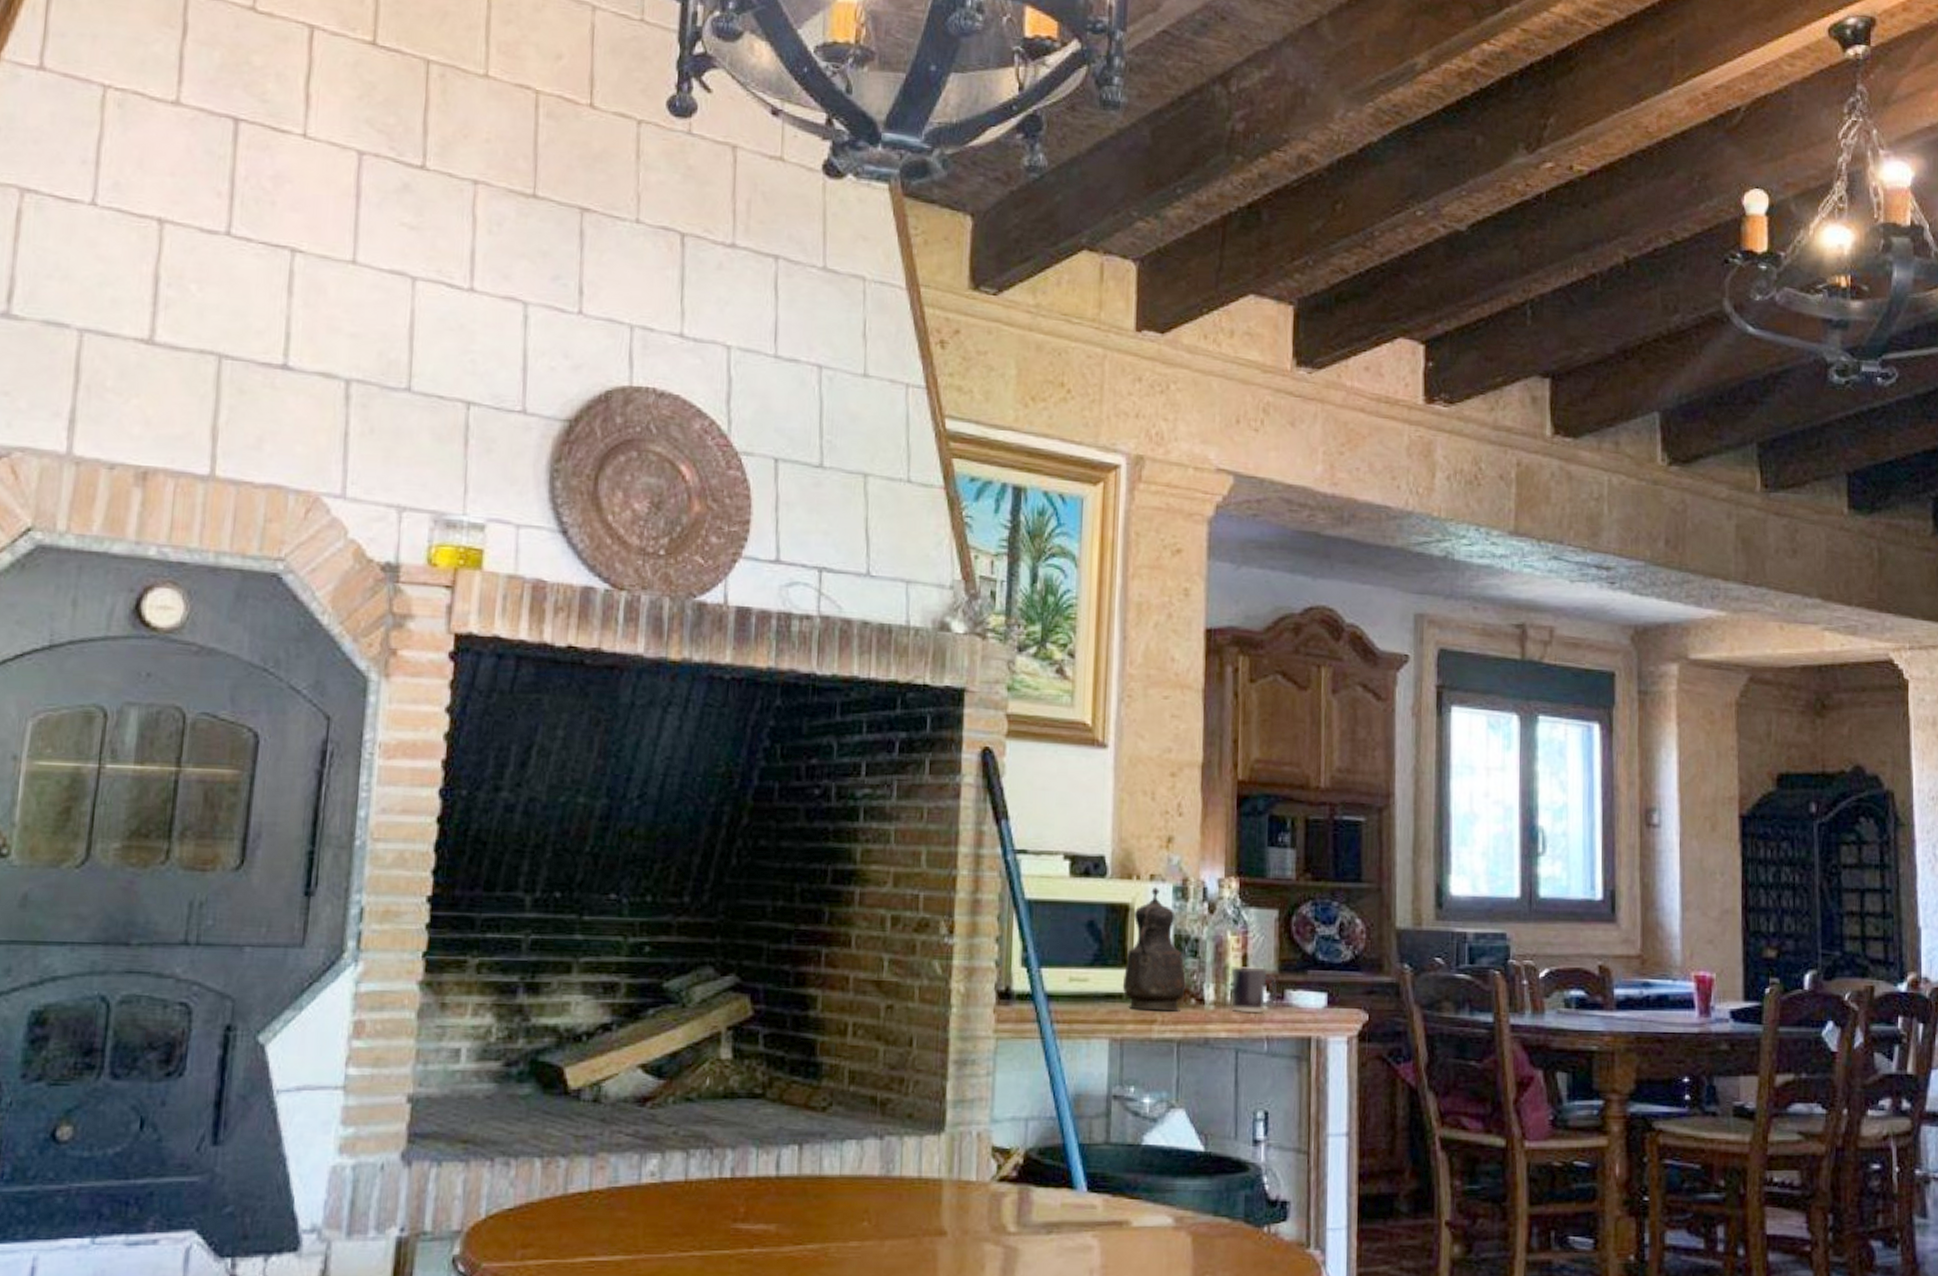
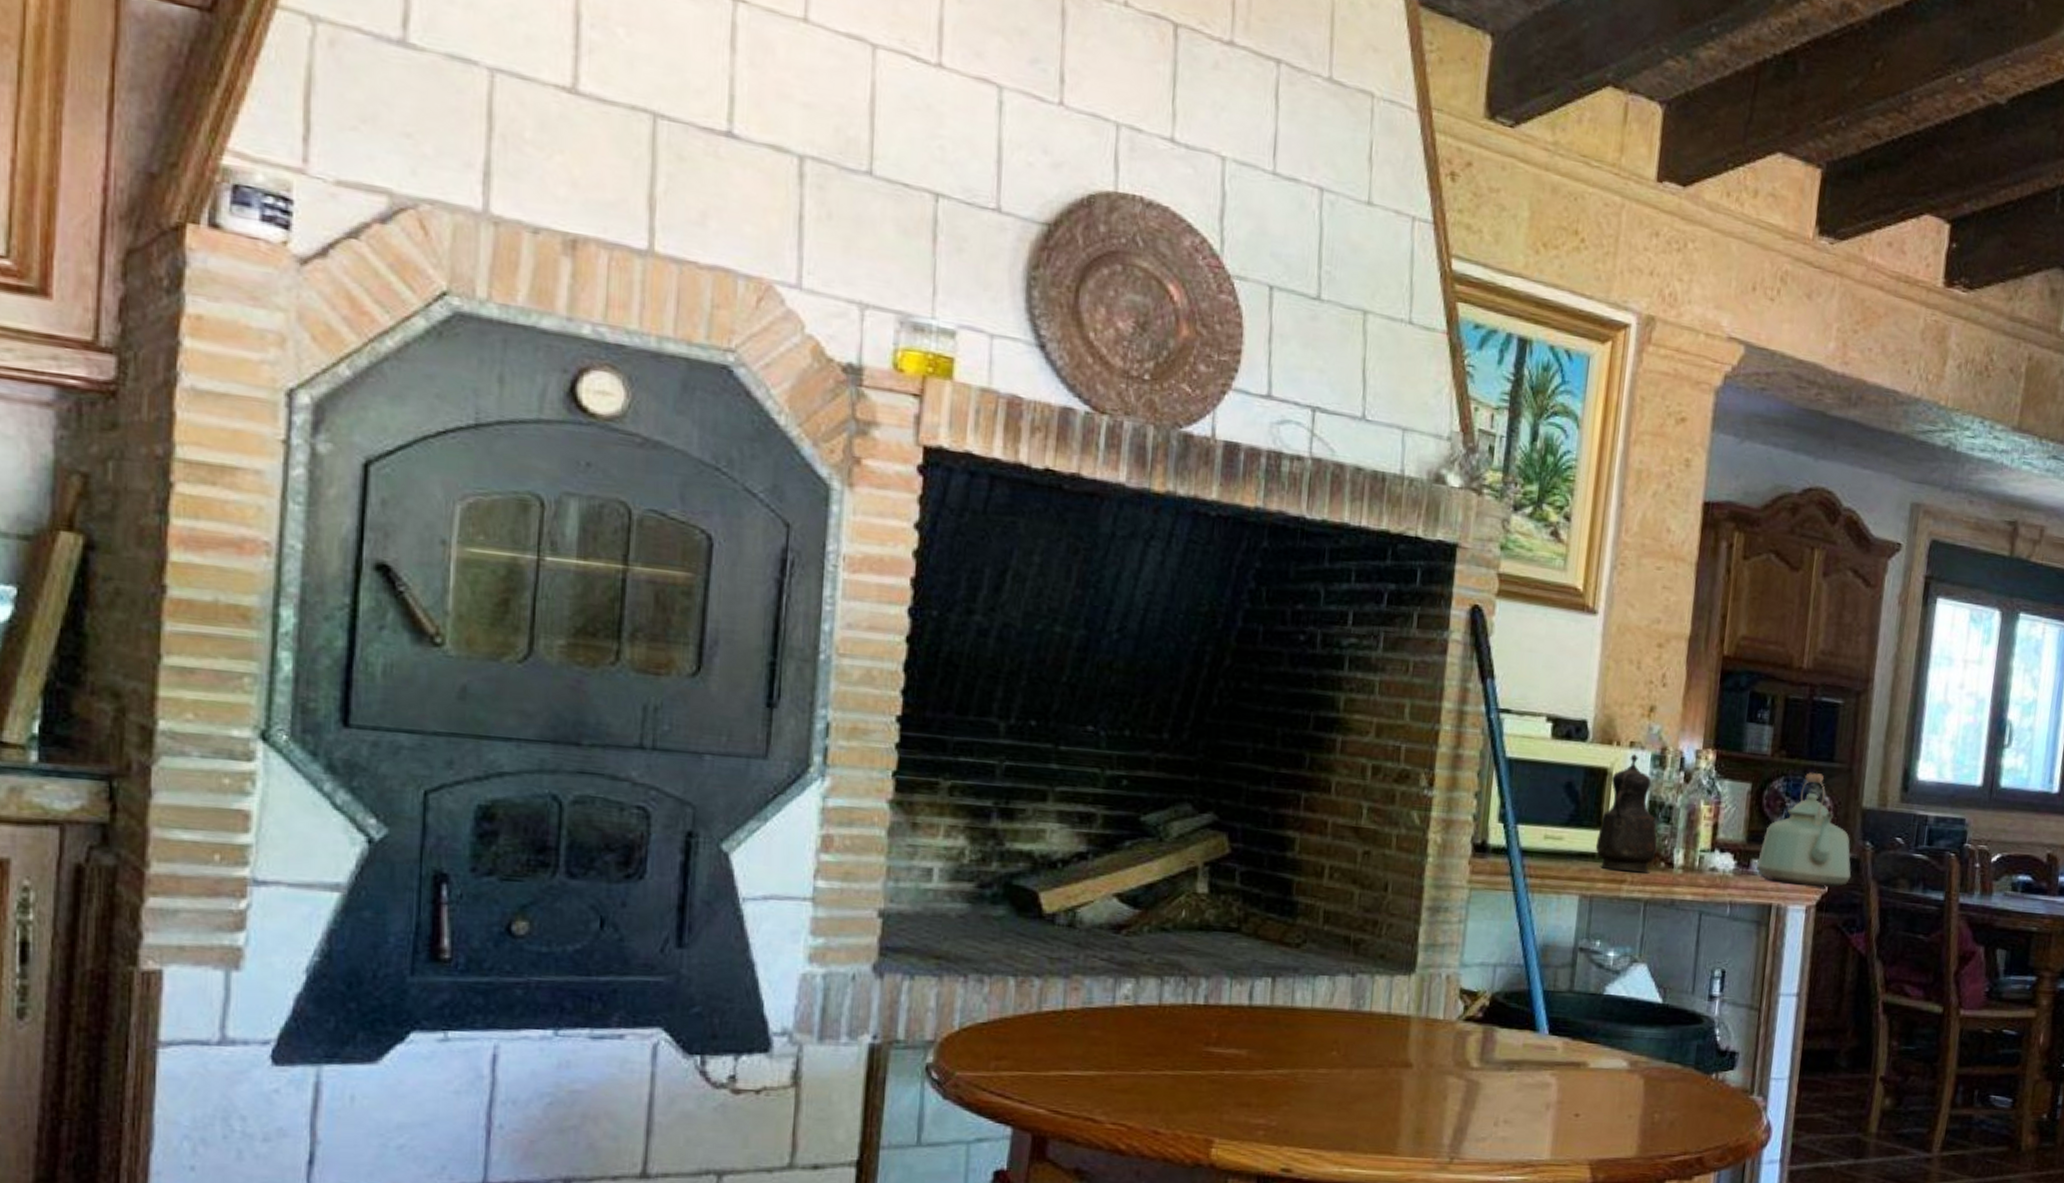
mug: present [1230,966,1277,1012] -> none [1698,834,1744,879]
kettle: none [1292,895,1392,1016] -> present [1757,772,1852,888]

